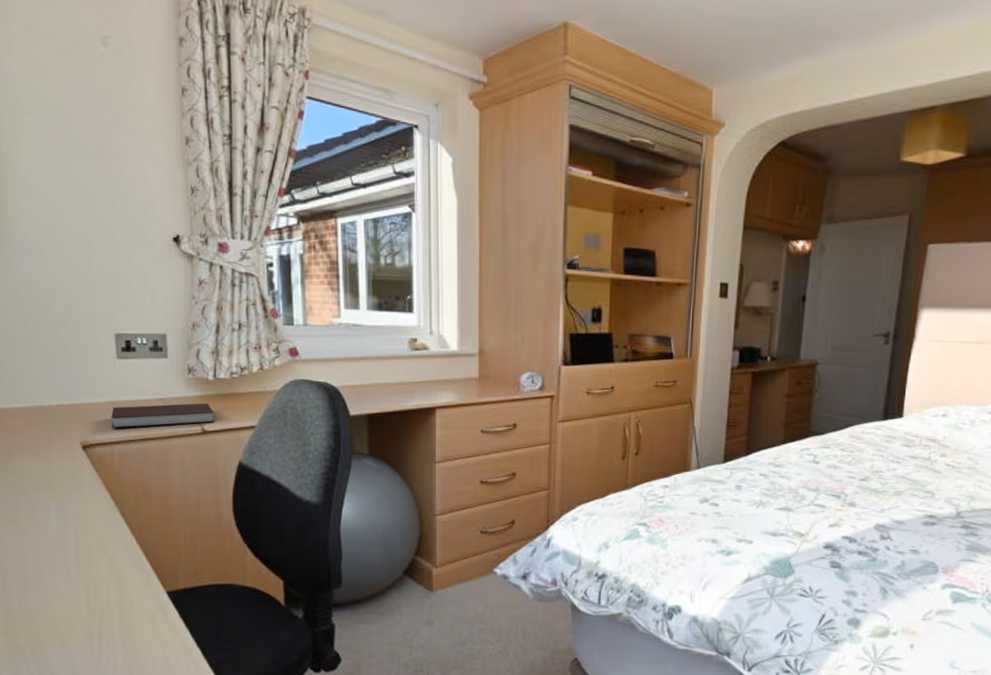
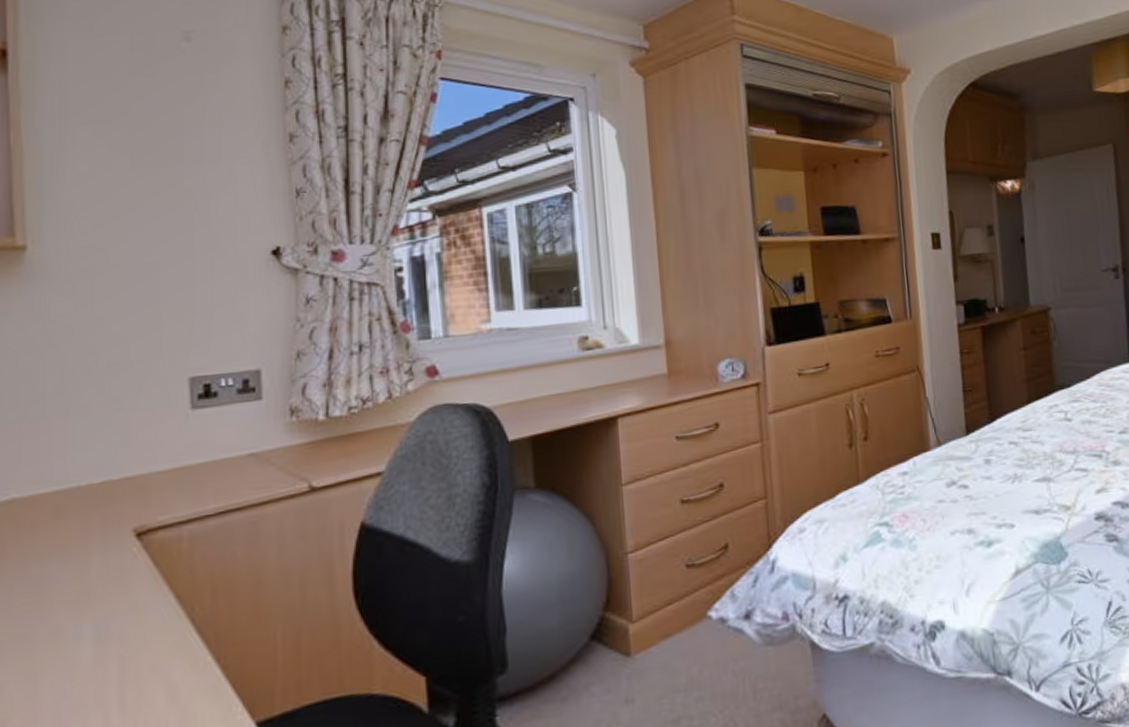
notebook: present [111,403,214,429] -> none [180,451,327,504]

